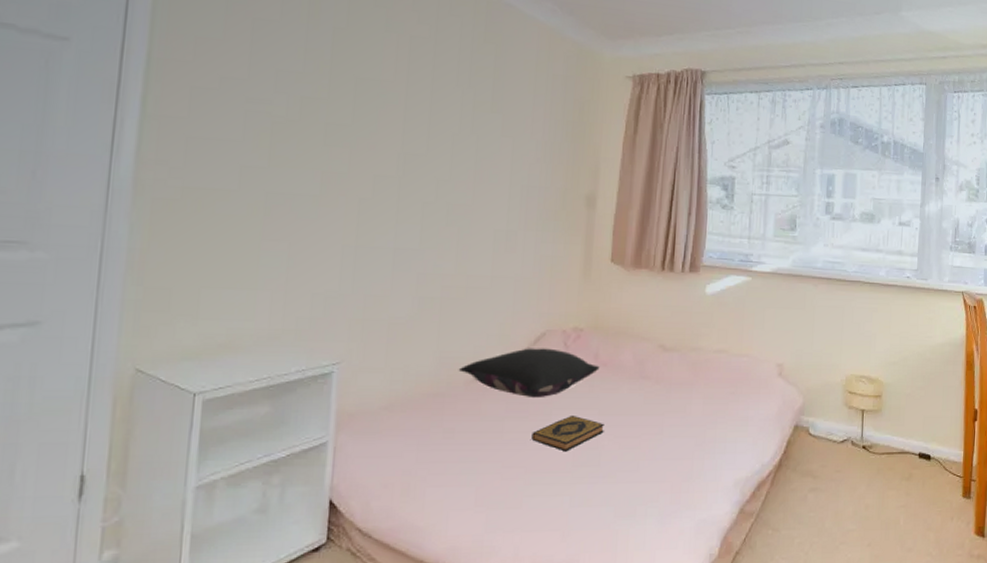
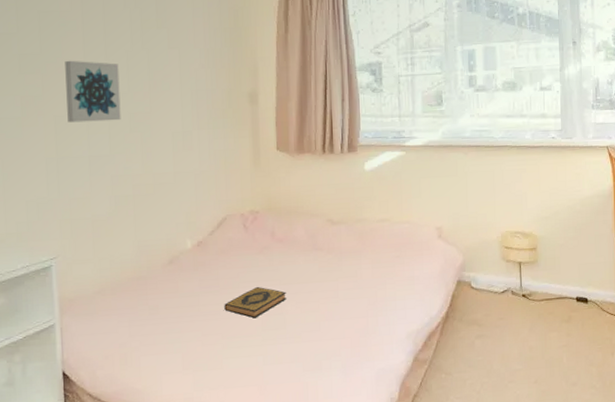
wall art: none [374,136,442,211] -> present [65,60,121,123]
pillow: present [458,348,600,399] -> none [155,230,277,275]

